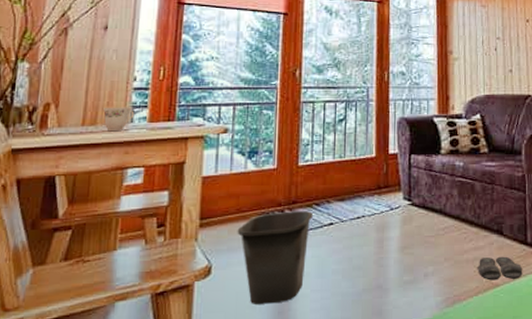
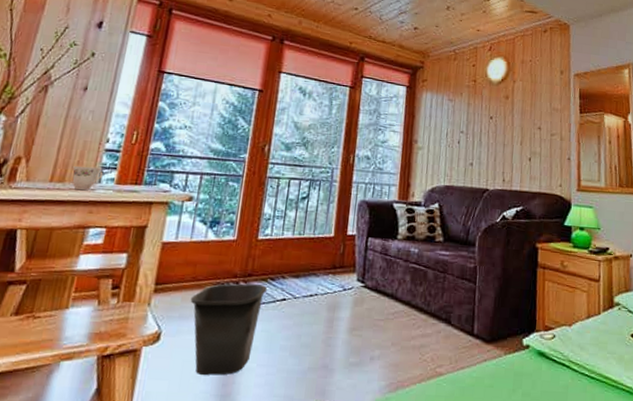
slippers: present [476,256,523,281] -> none [422,345,467,369]

